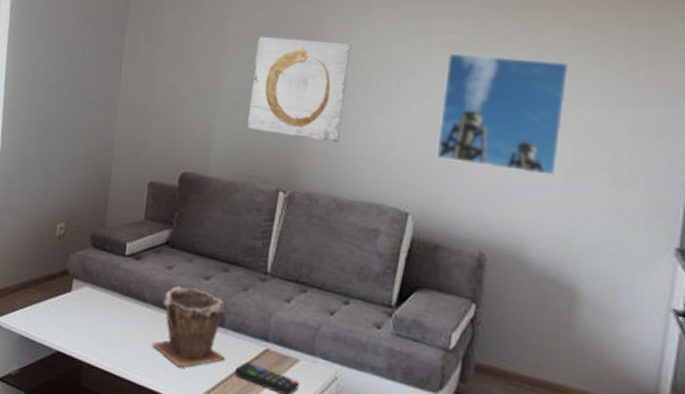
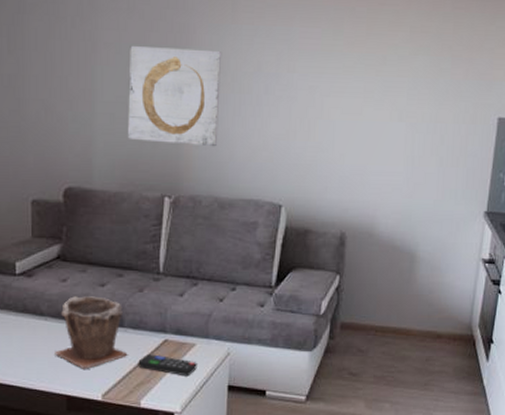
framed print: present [436,52,568,176] -> none [303,57,407,162]

